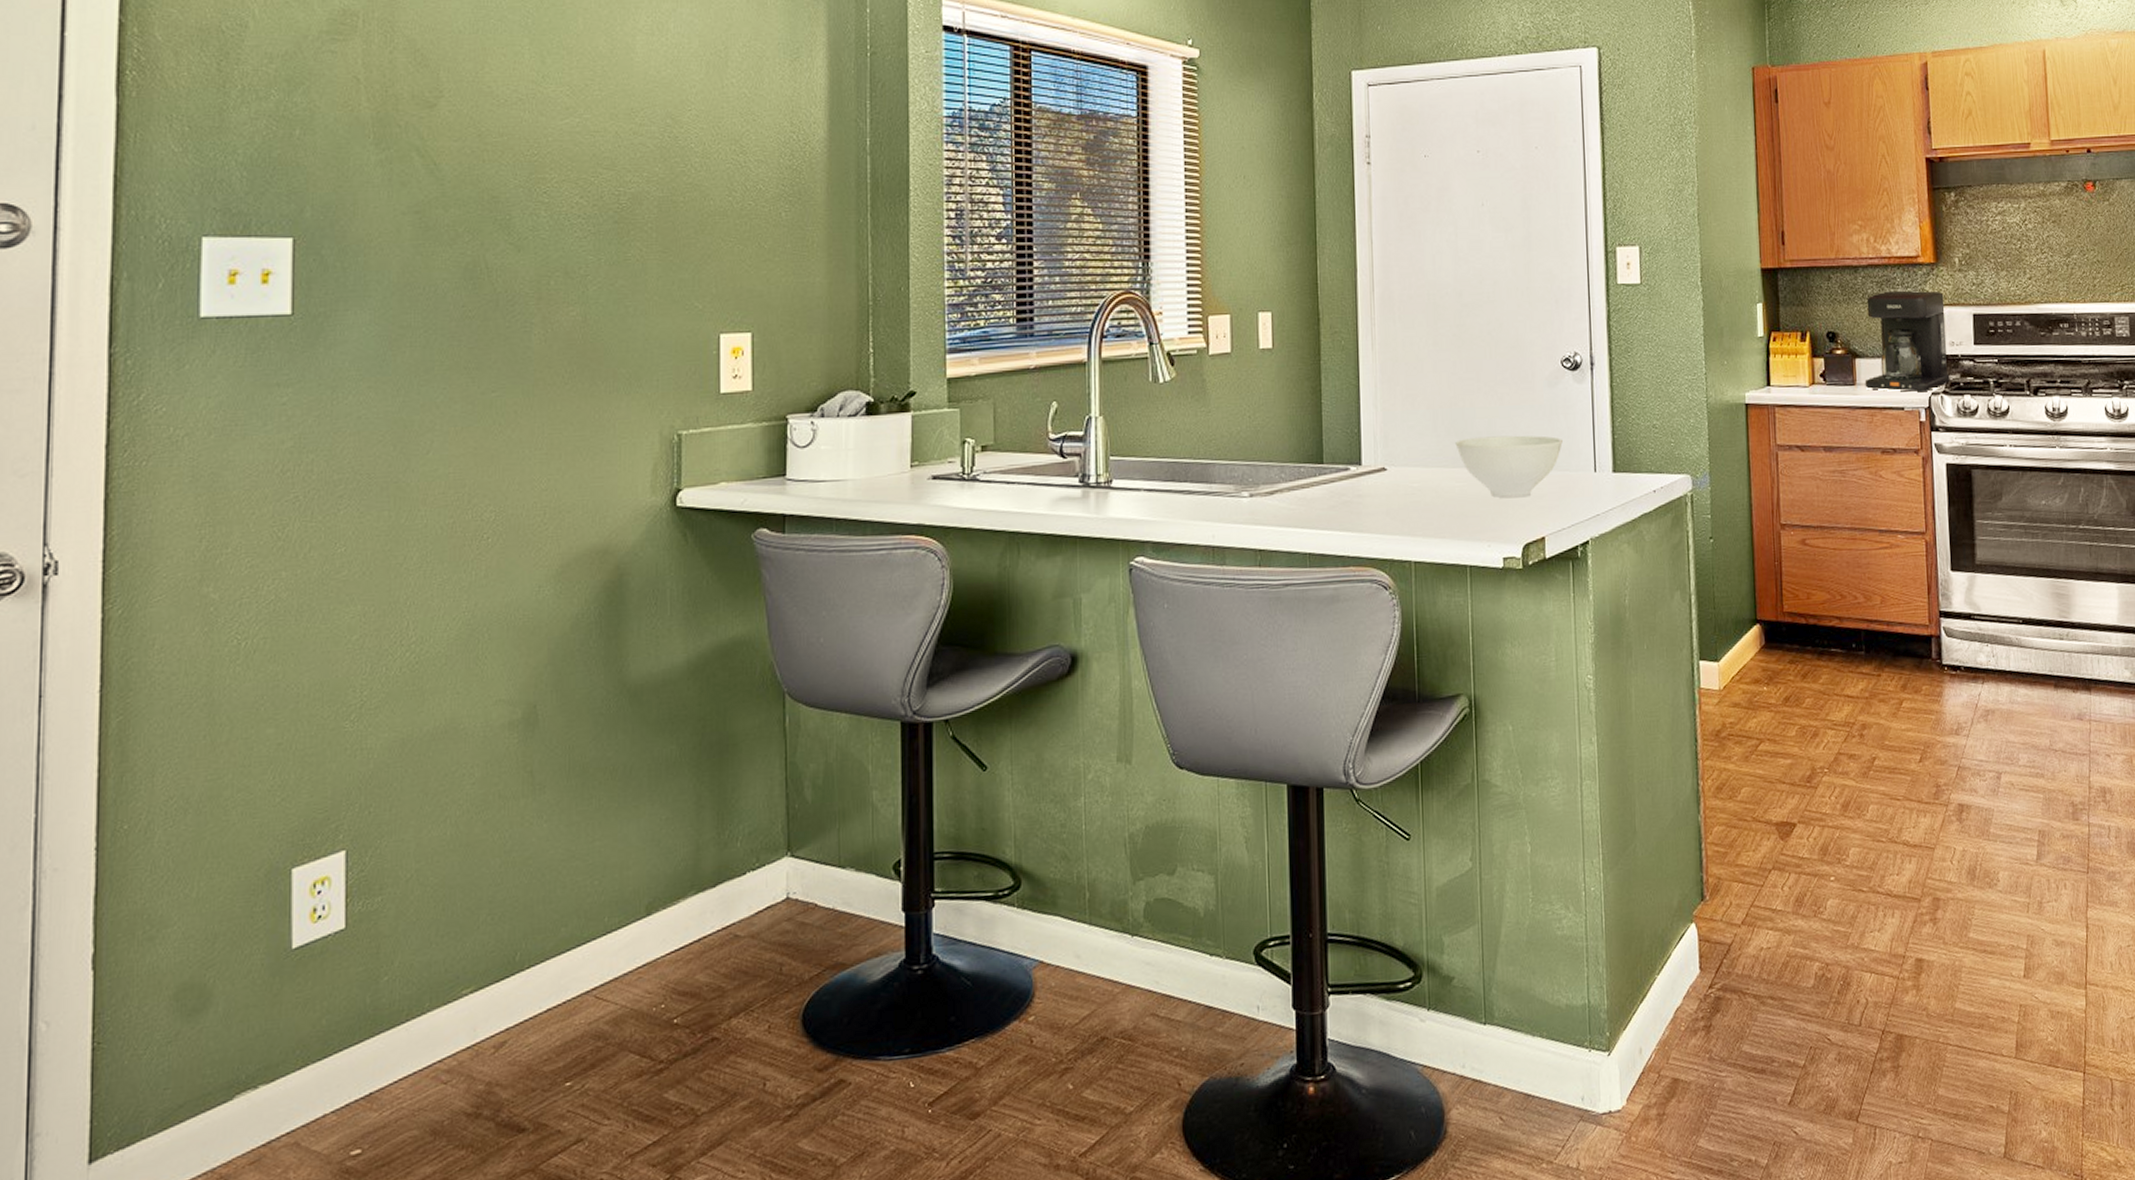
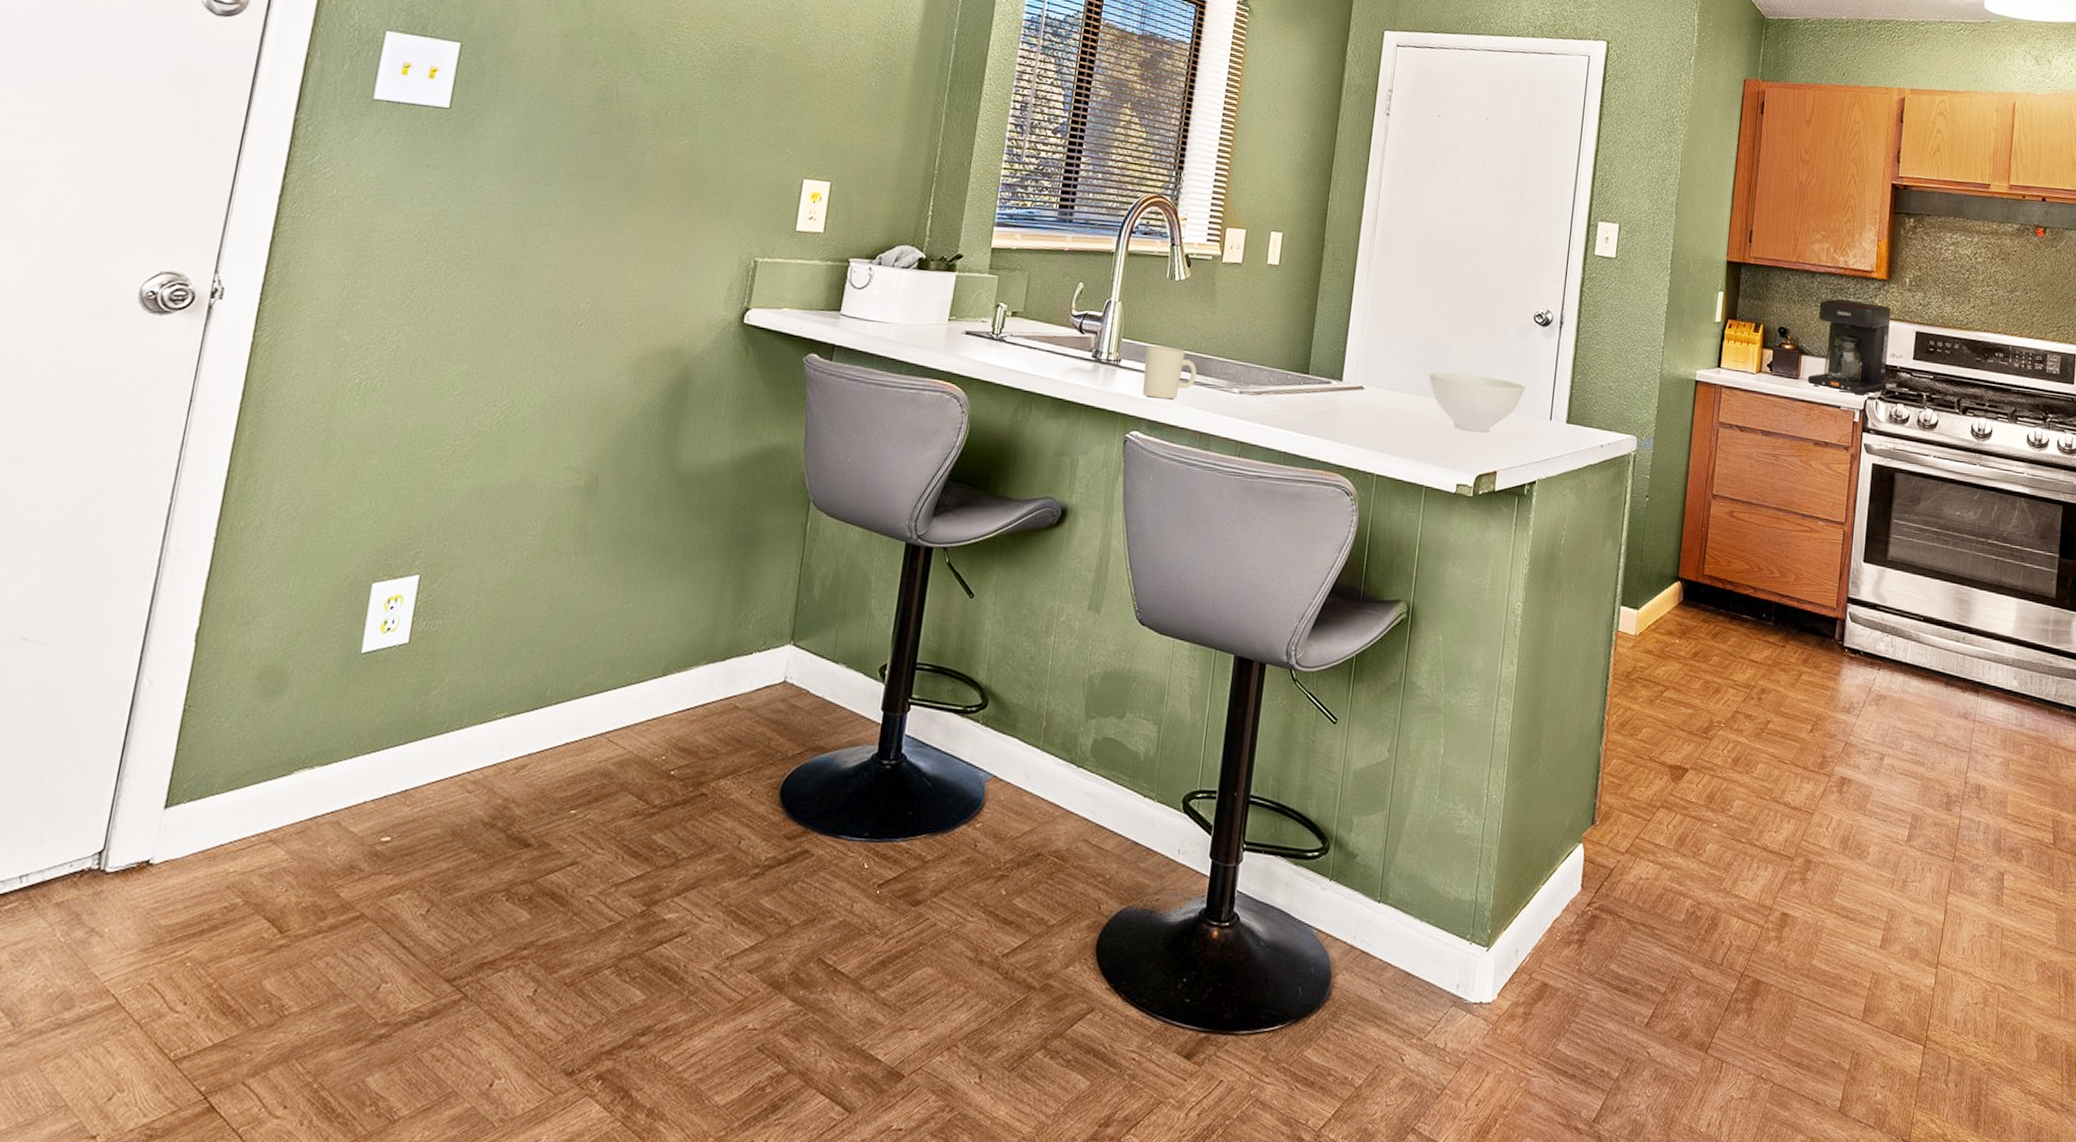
mug: none [1138,457,1199,517] -> present [1142,345,1197,400]

